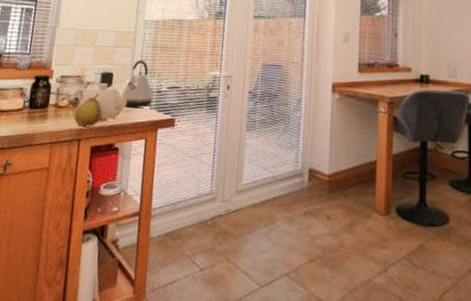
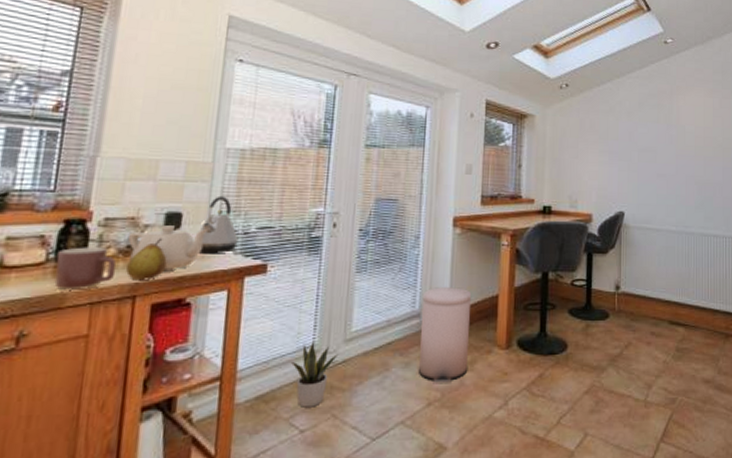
mug: none [28,98,68,133] -> present [53,247,116,291]
potted plant: none [192,189,232,249] -> present [290,340,339,408]
pedal bin: none [301,149,351,242] -> present [418,287,472,383]

